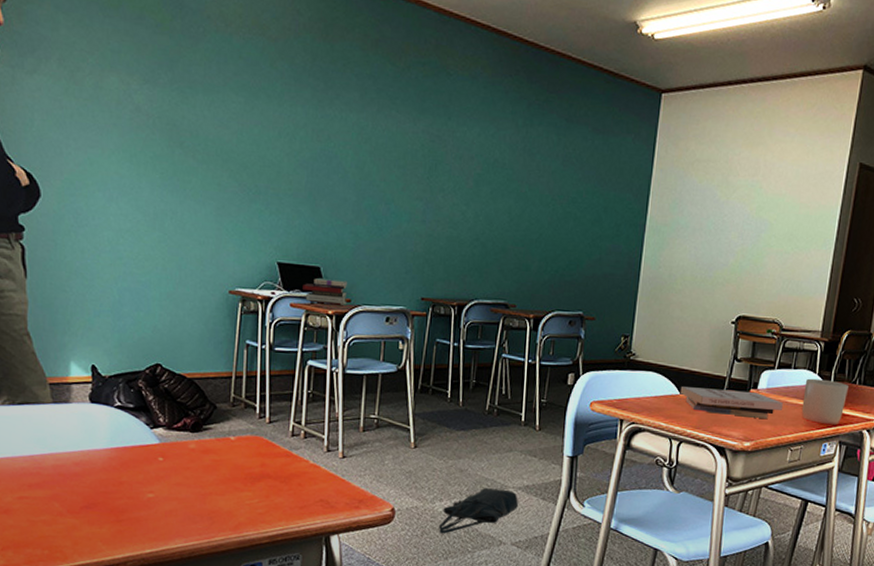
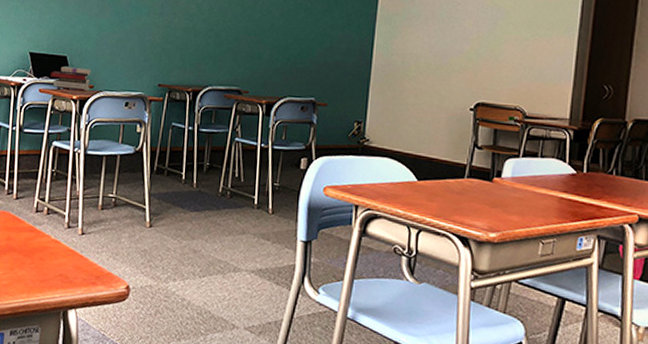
tote bag: present [439,487,519,534] -> none [172,269,252,315]
books: present [680,386,783,418] -> none [417,173,530,209]
mug: present [801,378,849,425] -> none [551,167,604,218]

